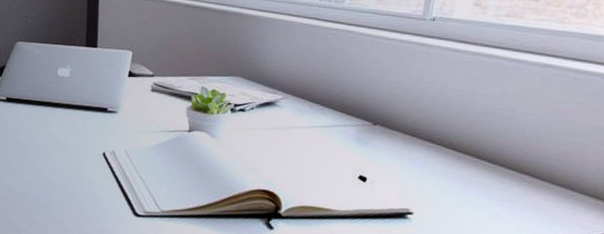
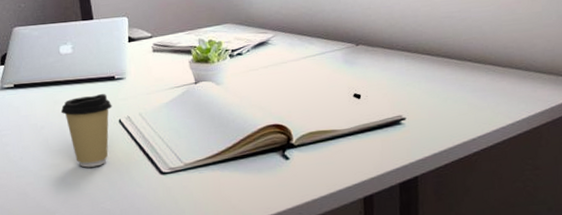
coffee cup: none [47,122,99,195] -> present [60,94,112,168]

